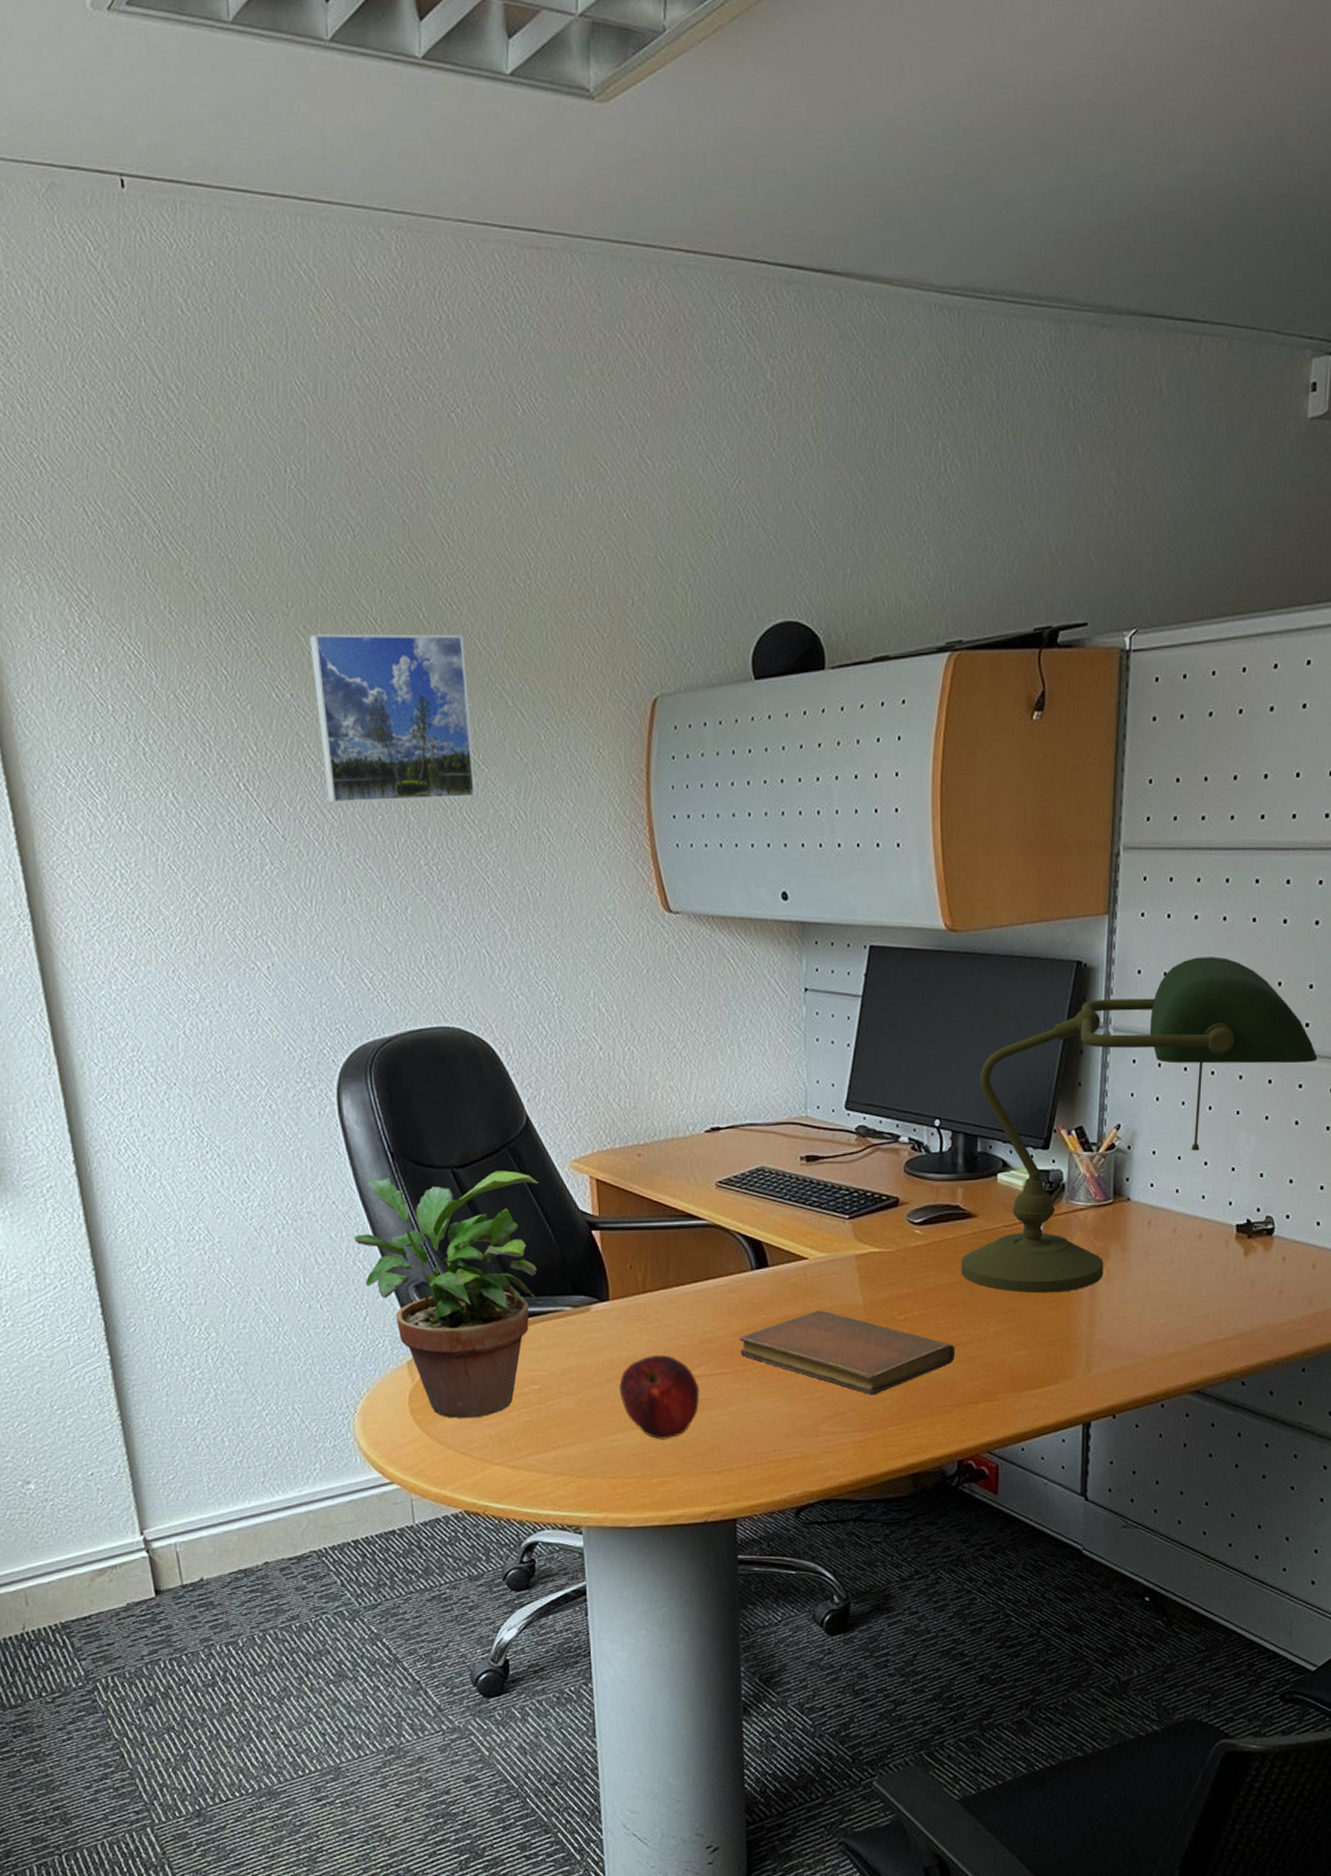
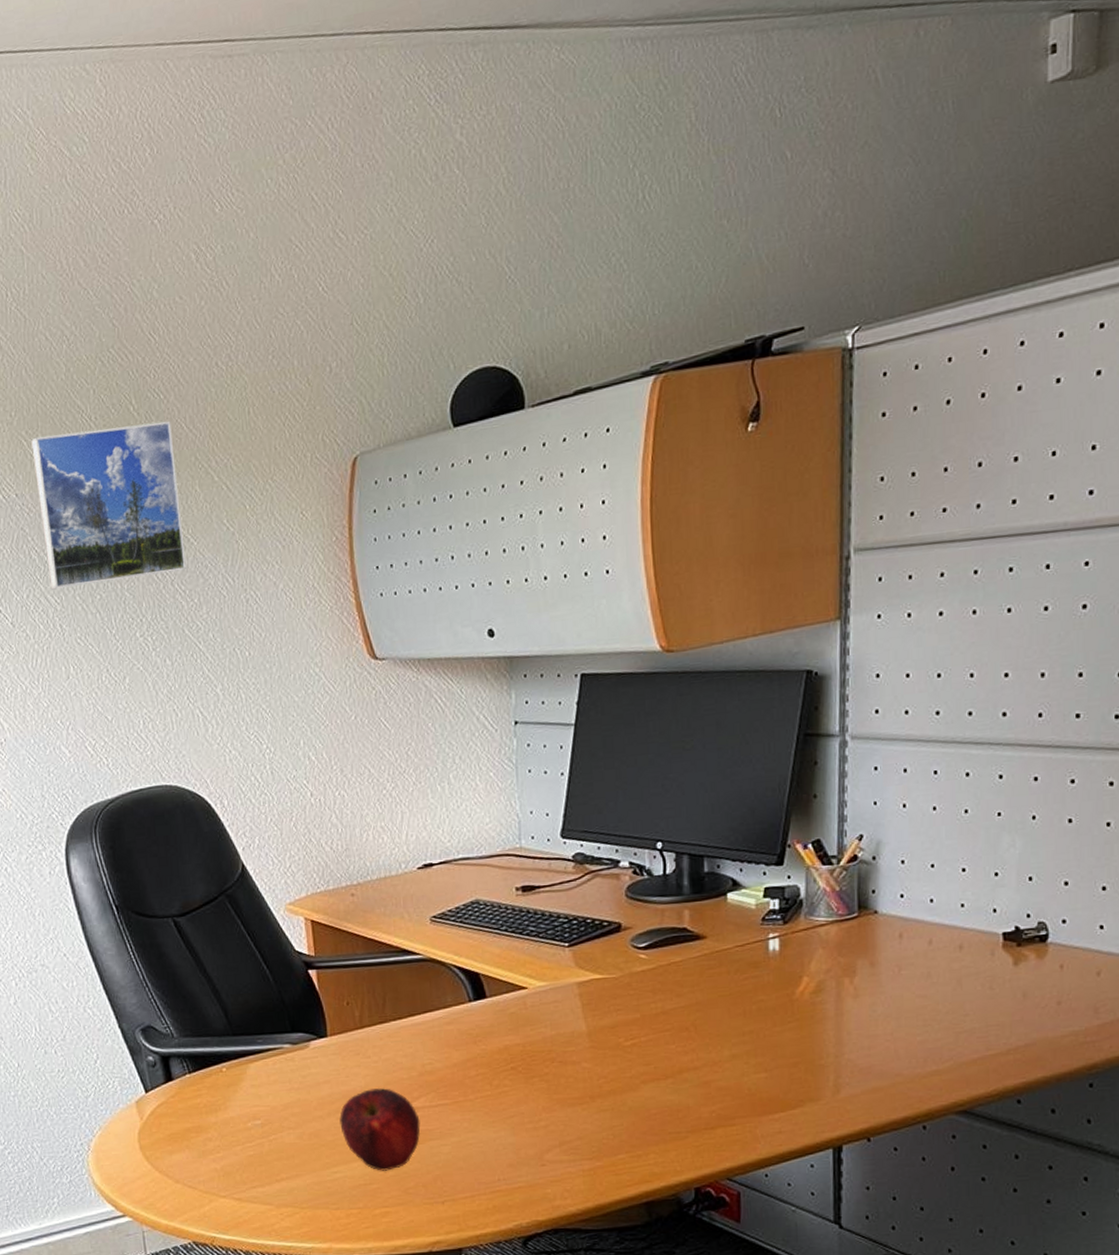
potted plant: present [354,1170,538,1418] -> none [84,916,256,1154]
notebook: present [740,1310,956,1395] -> none [459,1039,688,1123]
desk lamp: present [961,956,1318,1293] -> none [690,652,1092,1014]

